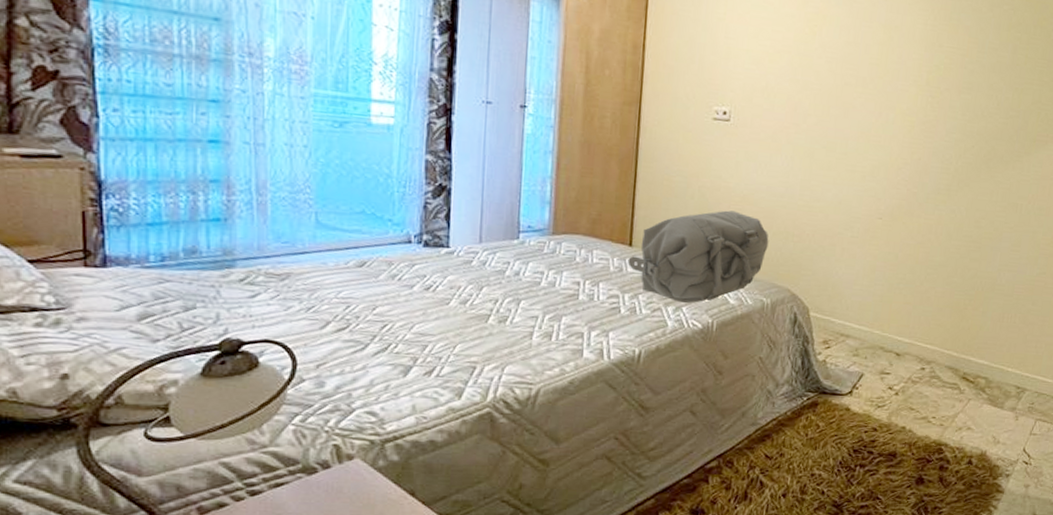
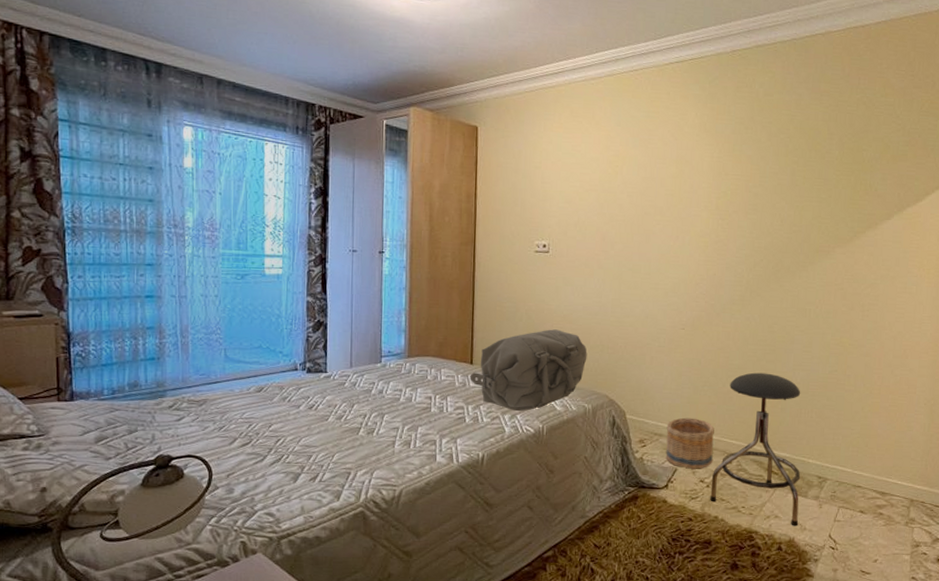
basket: none [852,317,908,375] -> present [666,417,714,469]
stool: none [898,271,1005,439] -> present [710,372,801,526]

